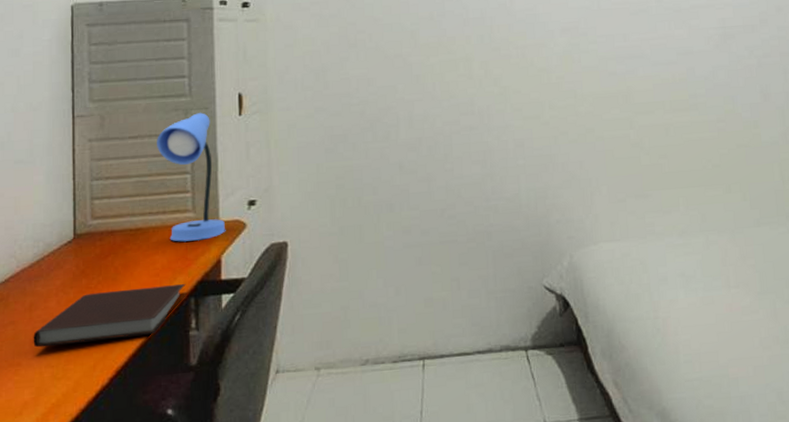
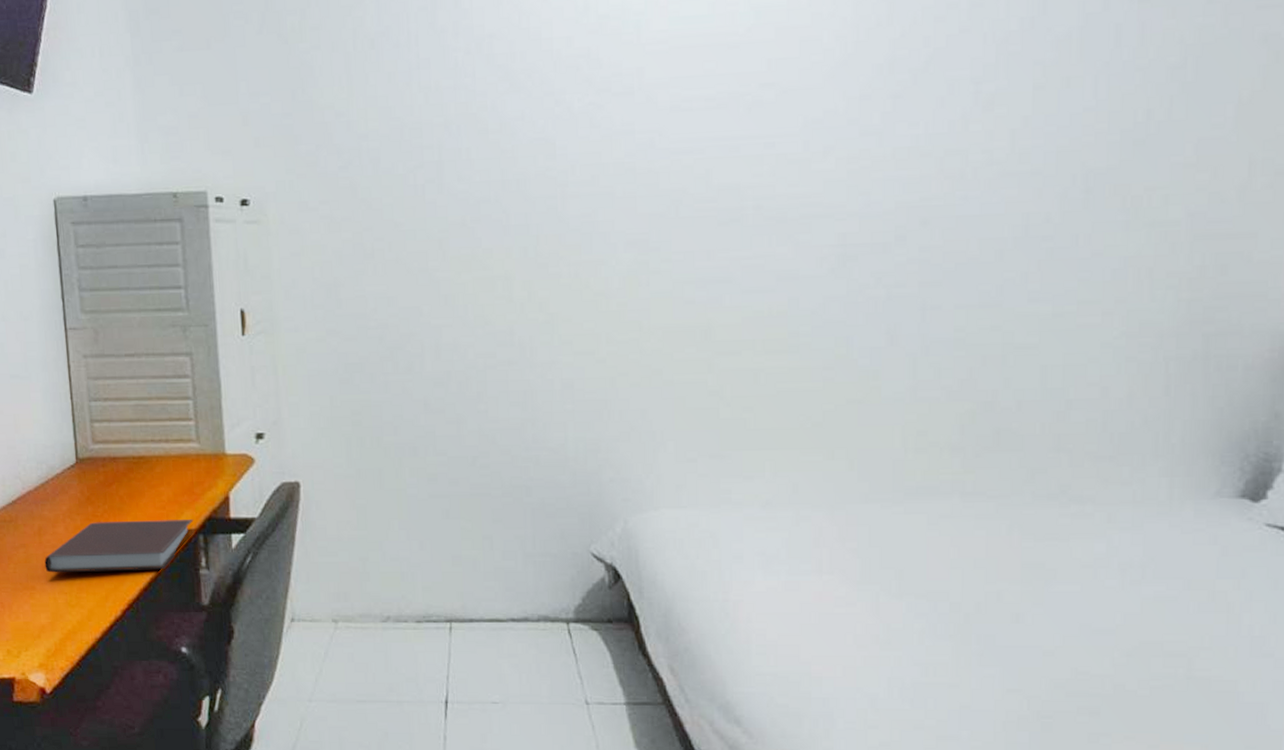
desk lamp: present [157,113,226,242] -> none [154,330,233,474]

